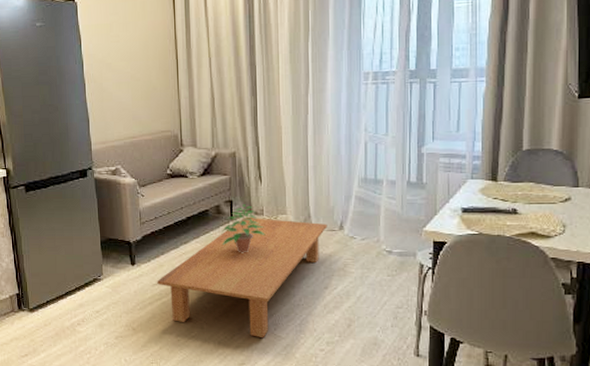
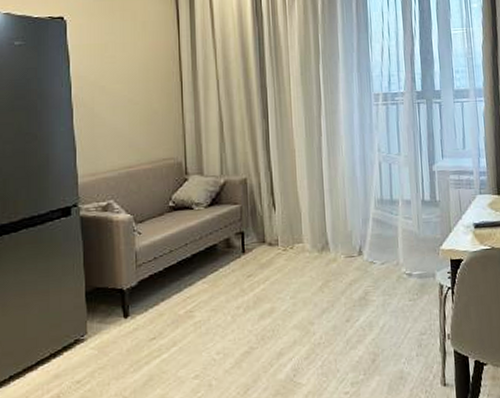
coffee table: present [157,216,328,337] -> none [156,248,346,388]
potted plant: present [221,204,266,253] -> none [231,235,281,291]

